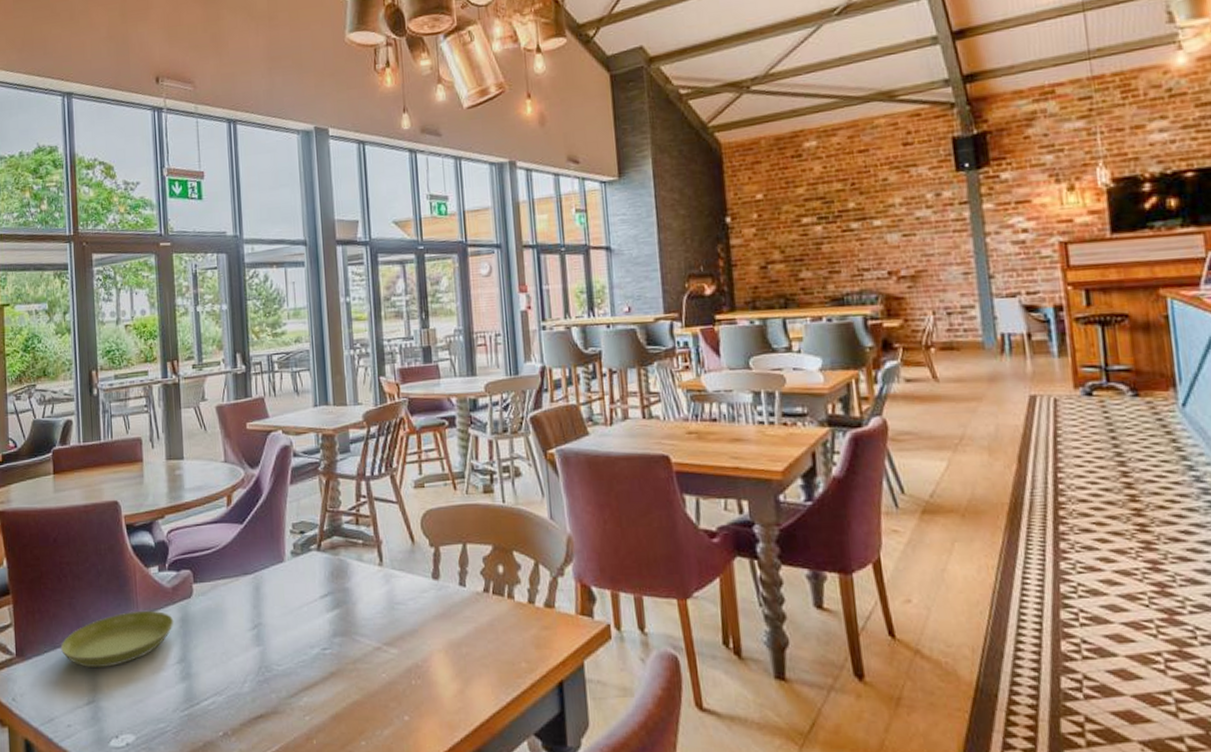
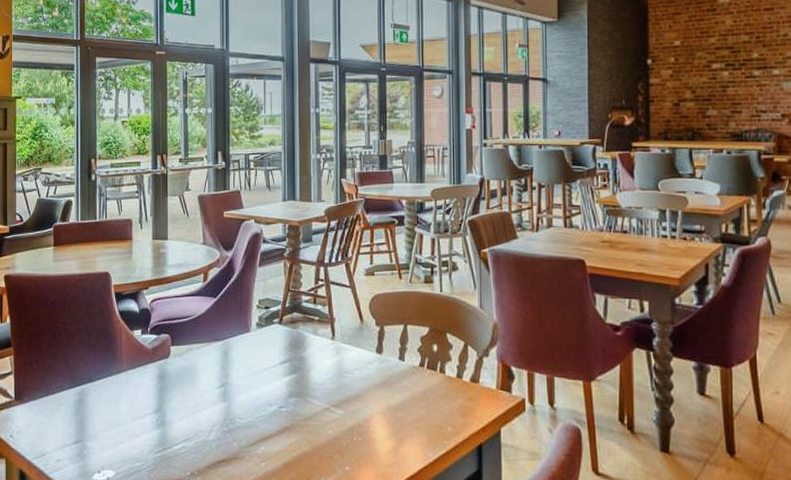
saucer: present [61,610,174,667] -> none [54,366,153,413]

